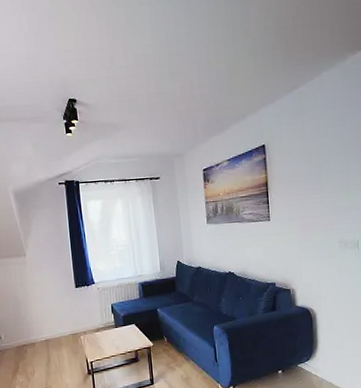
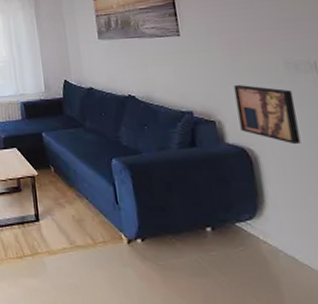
wall art: none [304,259,344,304] -> present [233,84,301,145]

